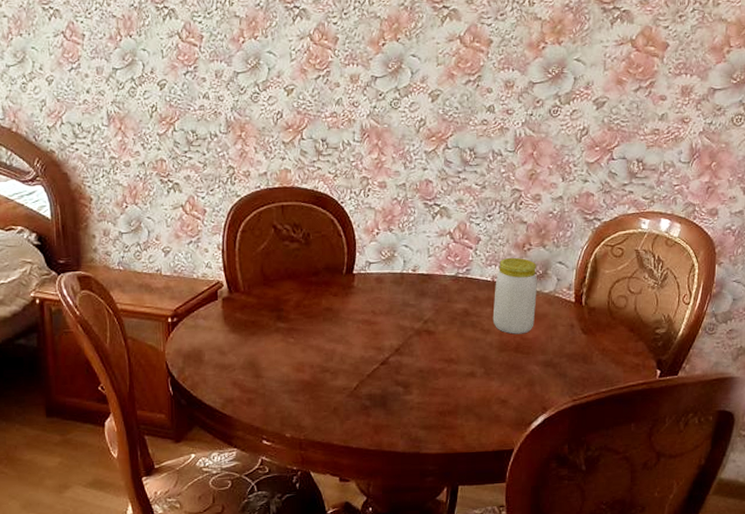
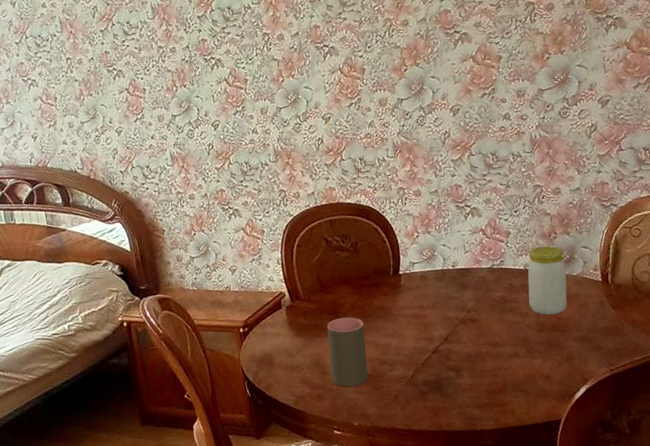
cup: none [266,316,308,394] -> present [327,317,368,387]

